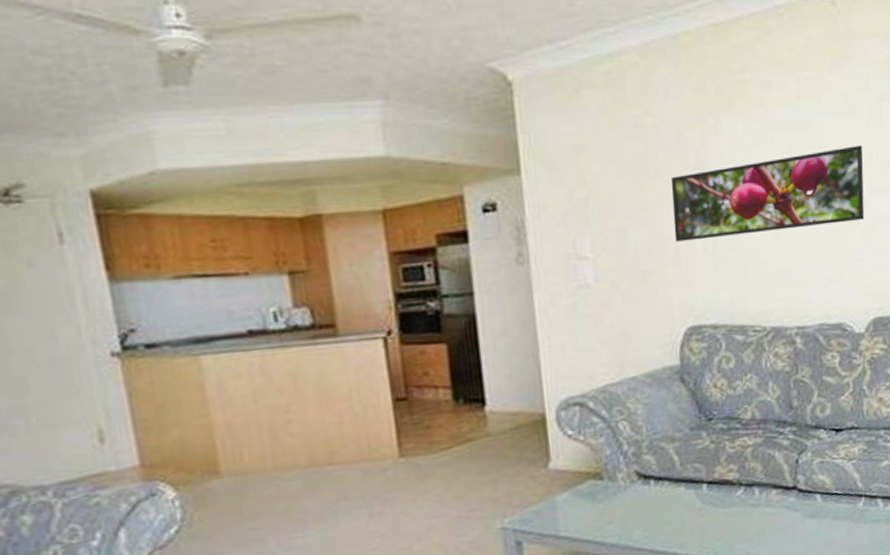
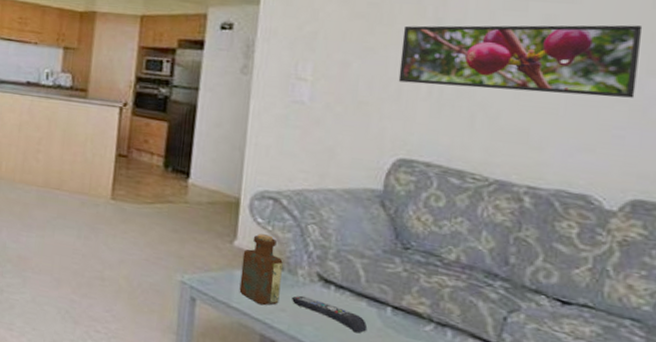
bottle: none [560,446,605,525] -> present [239,234,283,306]
remote control: none [617,499,690,521] -> present [292,295,368,333]

